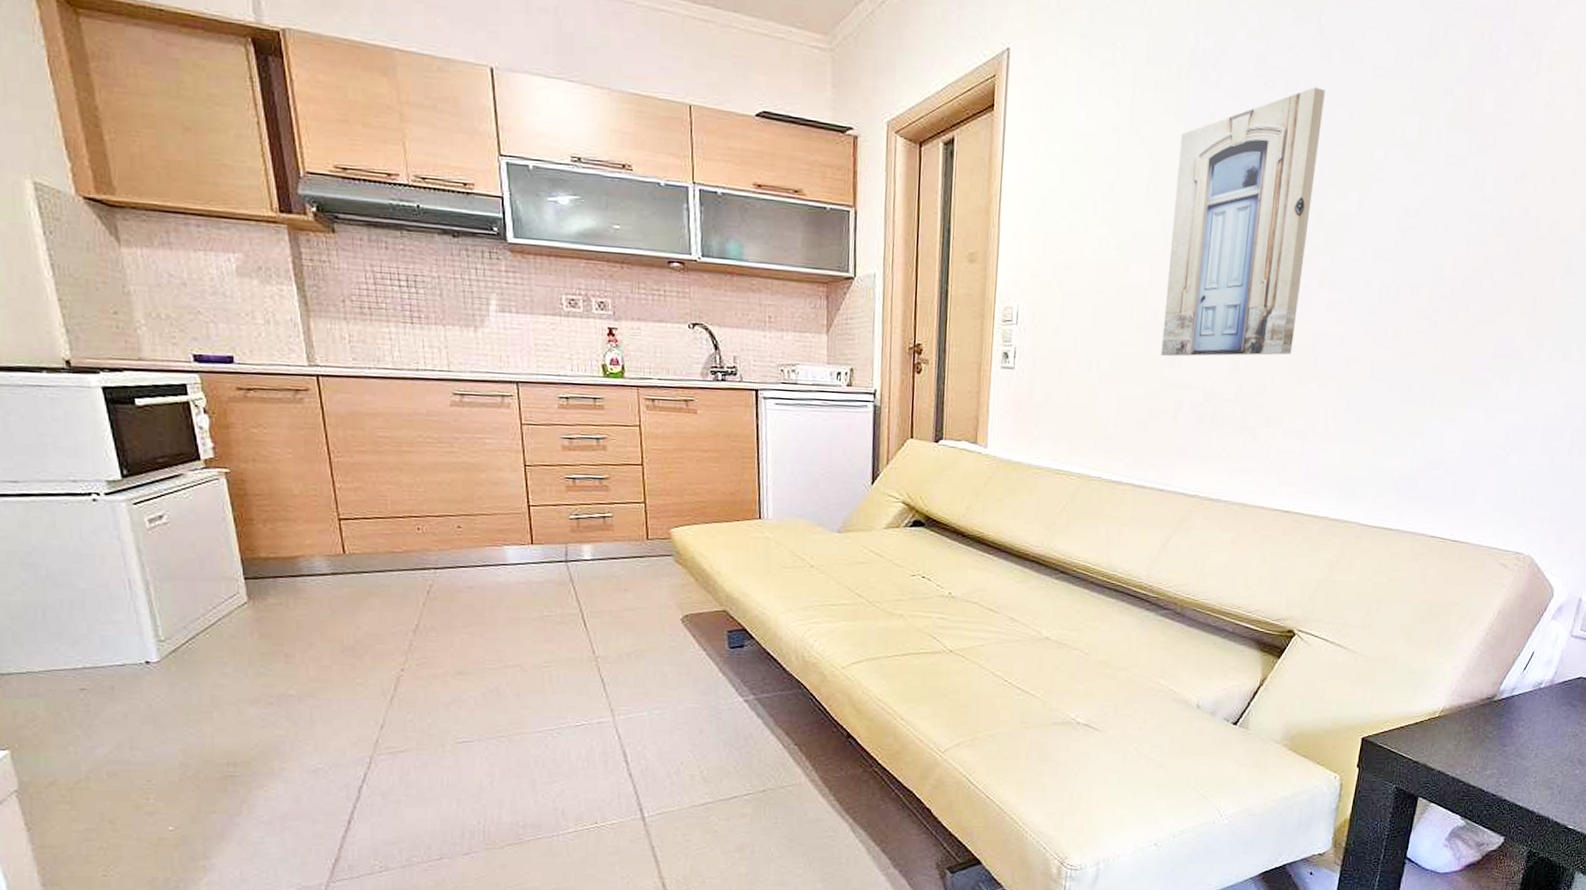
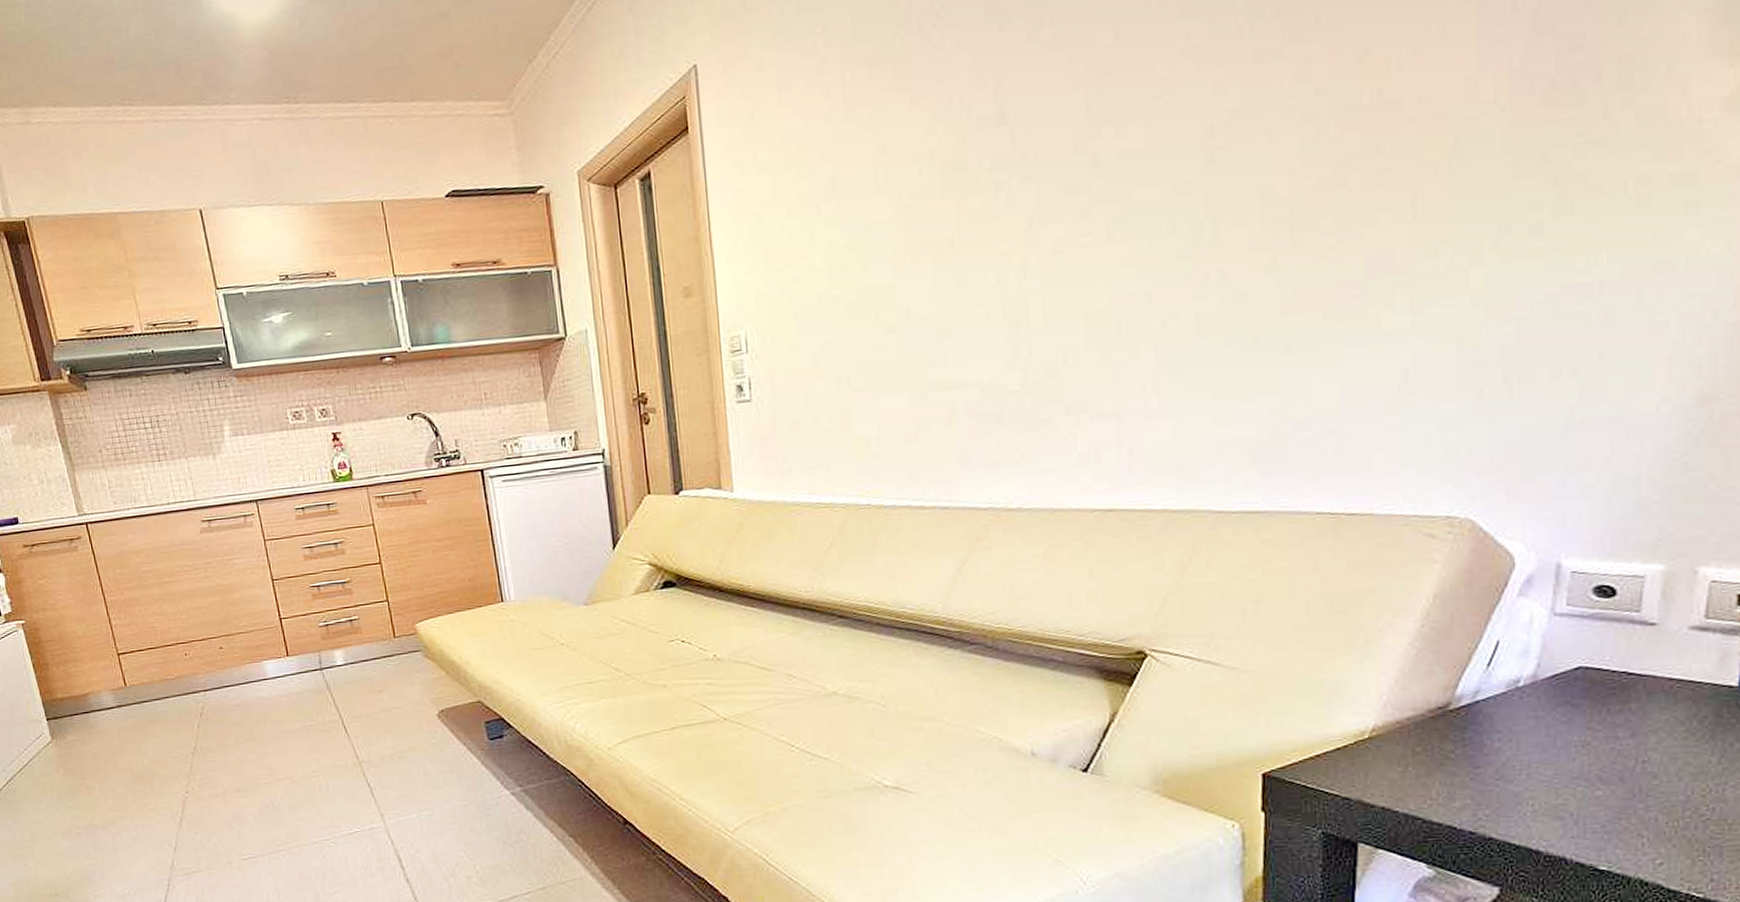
wall art: present [1161,87,1325,357] -> none [906,15,1086,357]

